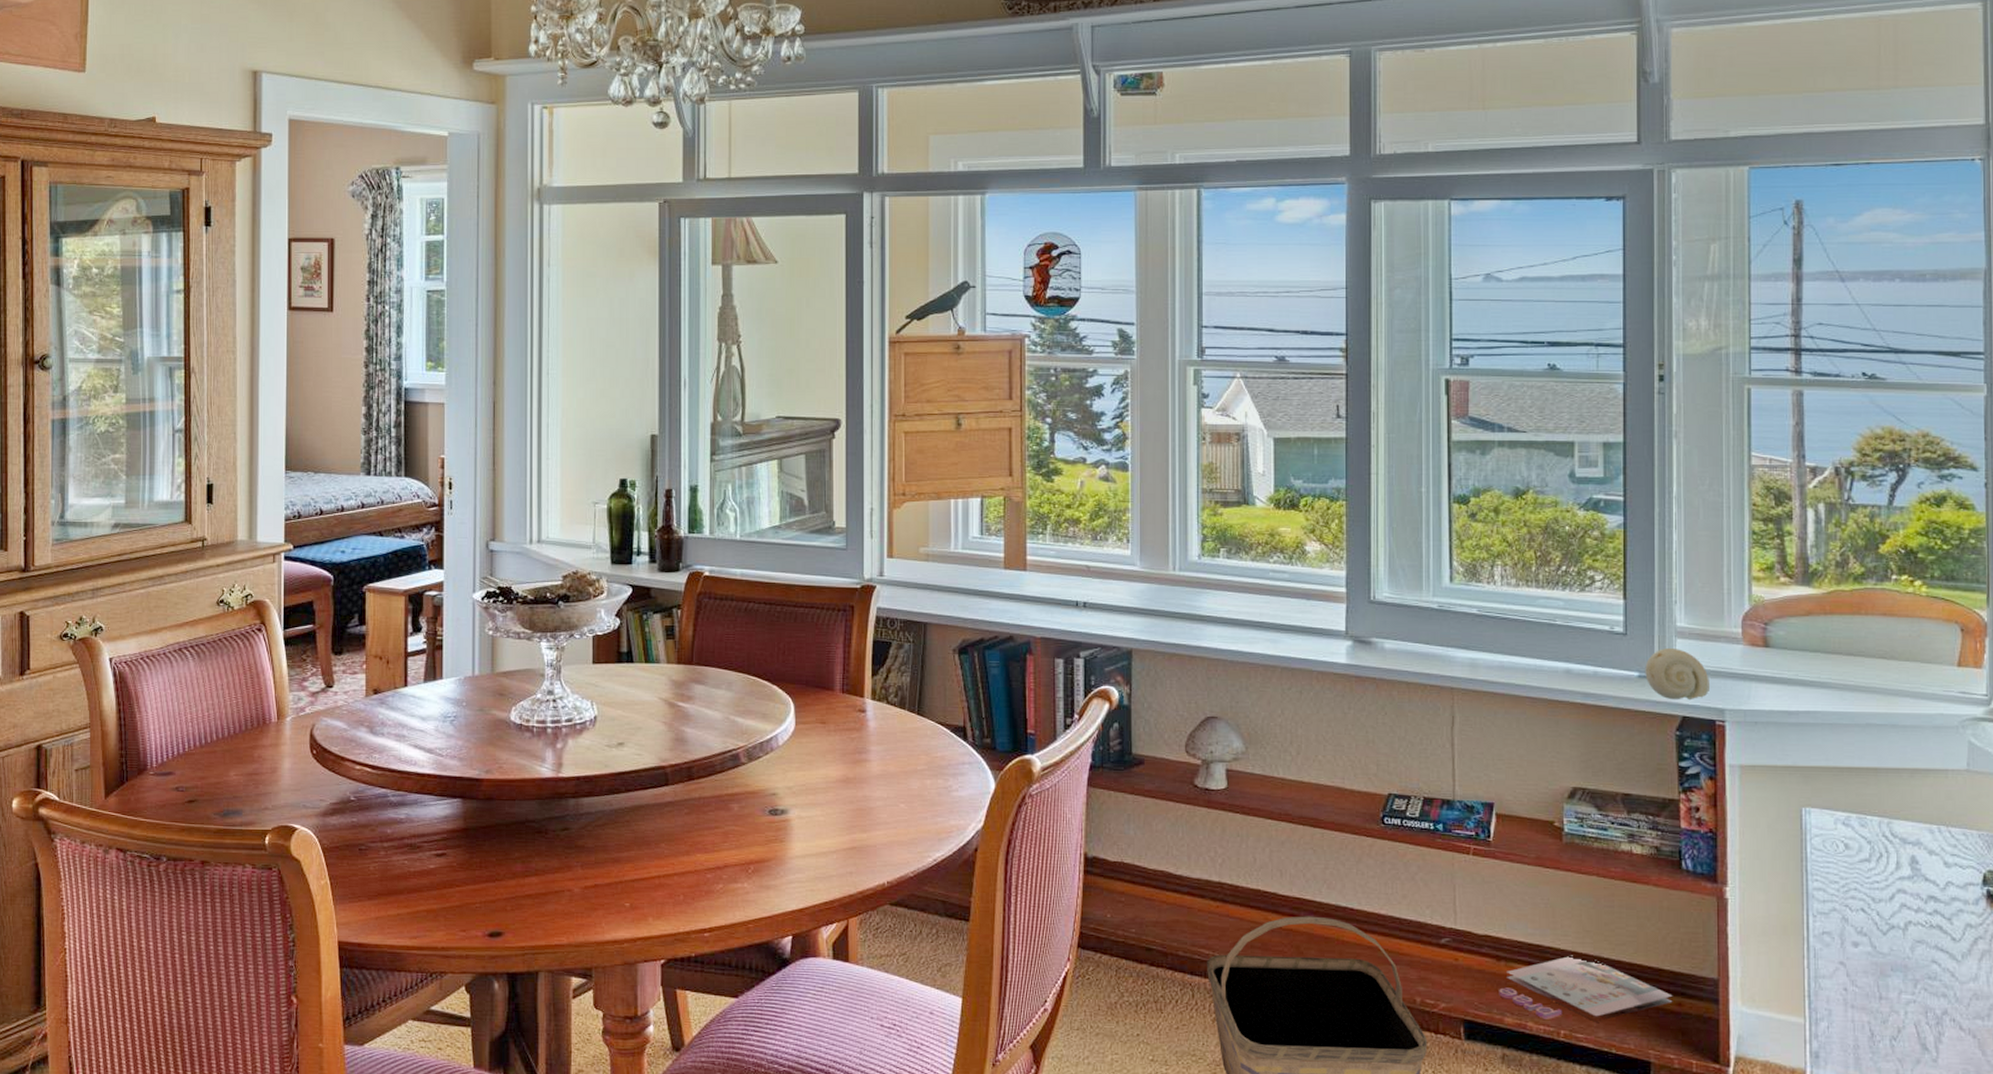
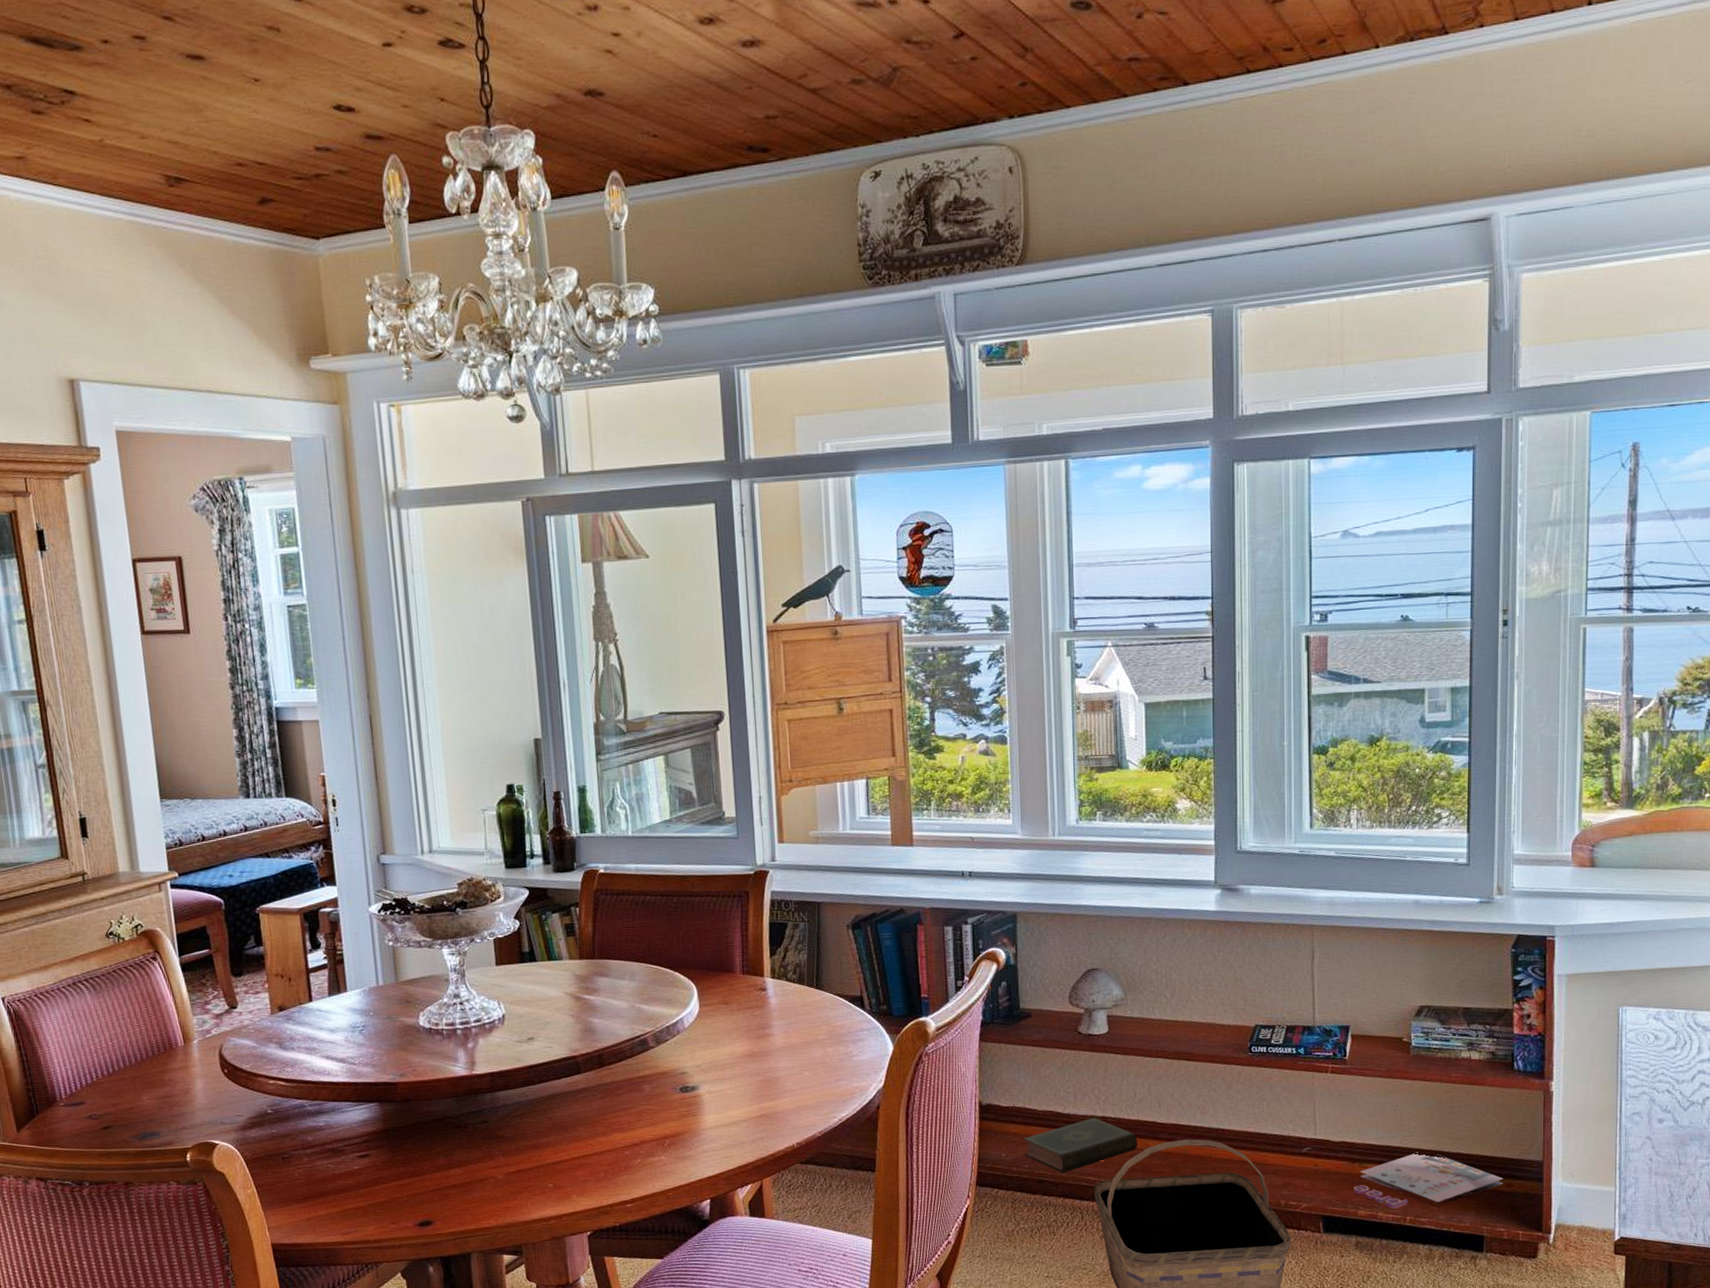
book: none [1131,882,1257,942] -> present [1023,1117,1138,1173]
seashell: present [1645,647,1709,701] -> none [1485,873,1542,921]

